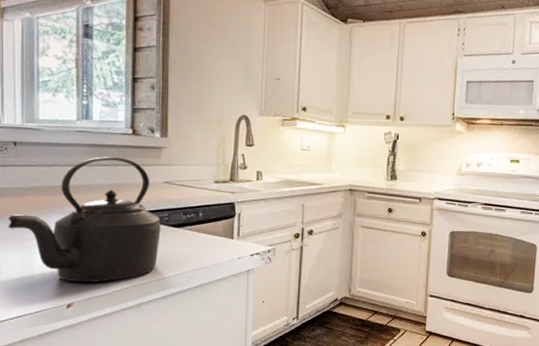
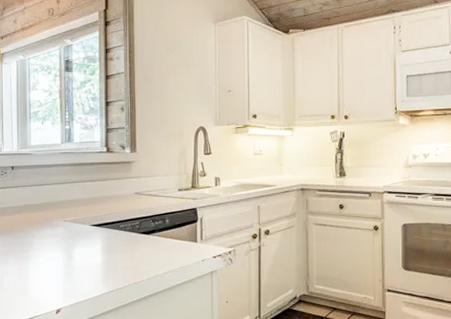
kettle: present [7,156,161,283] -> none [7,174,133,290]

